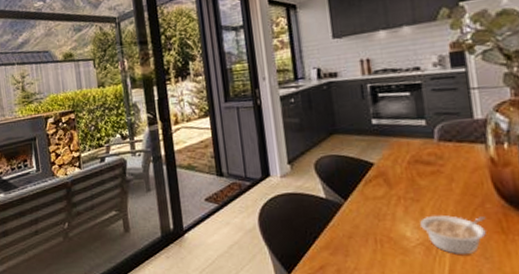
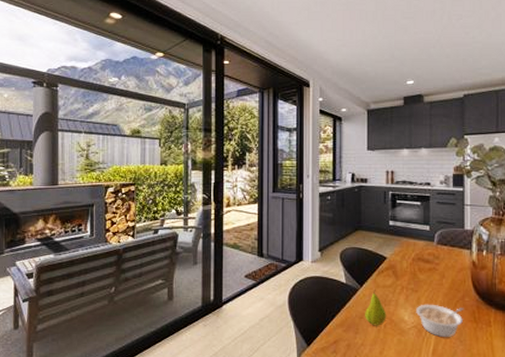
fruit: none [354,201,383,246] -> present [365,288,387,326]

